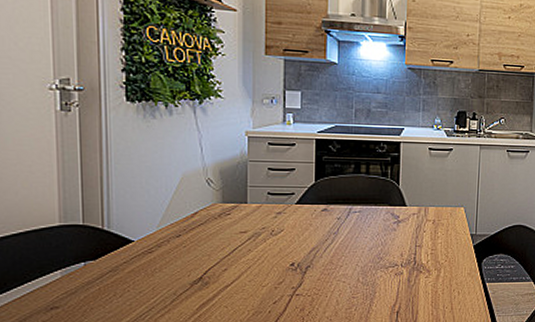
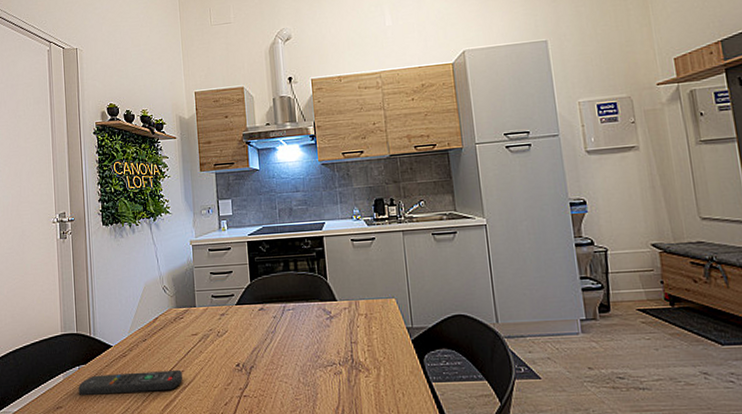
remote control: none [83,268,224,294] -> present [78,369,182,395]

